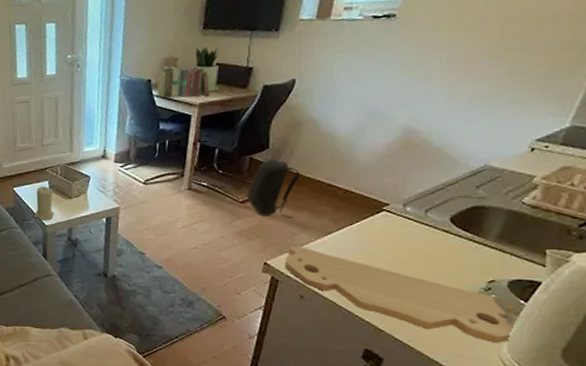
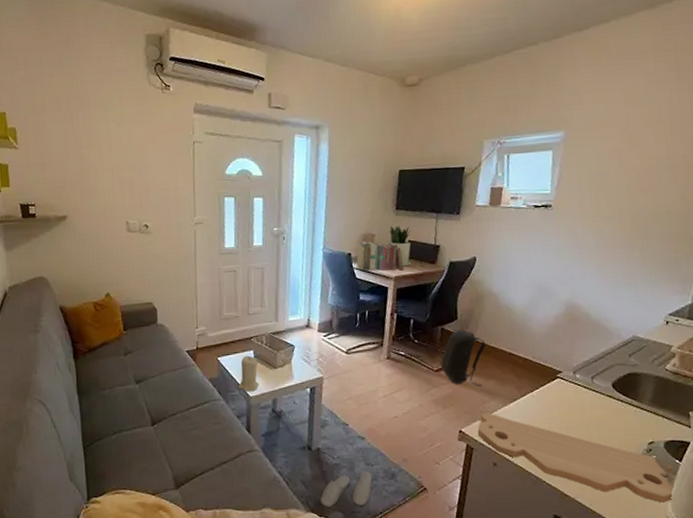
slippers: none [116,298,169,331] -> present [320,471,372,507]

